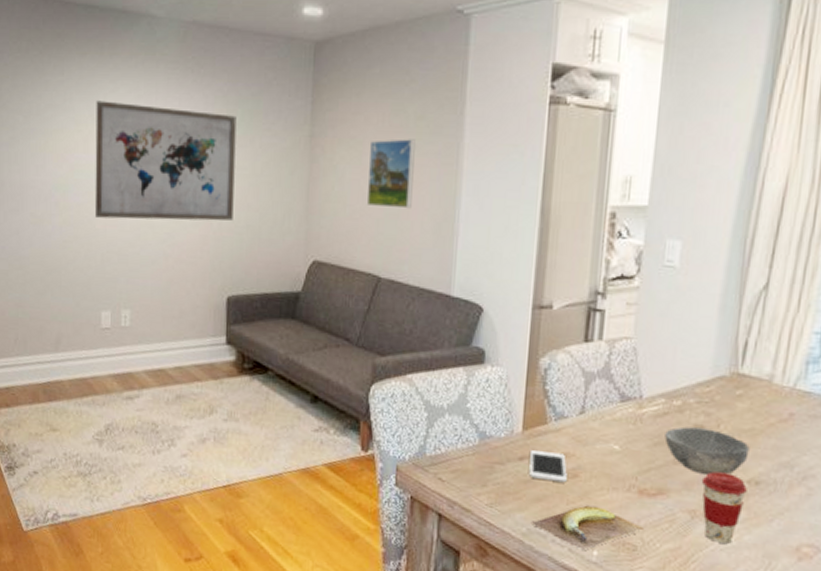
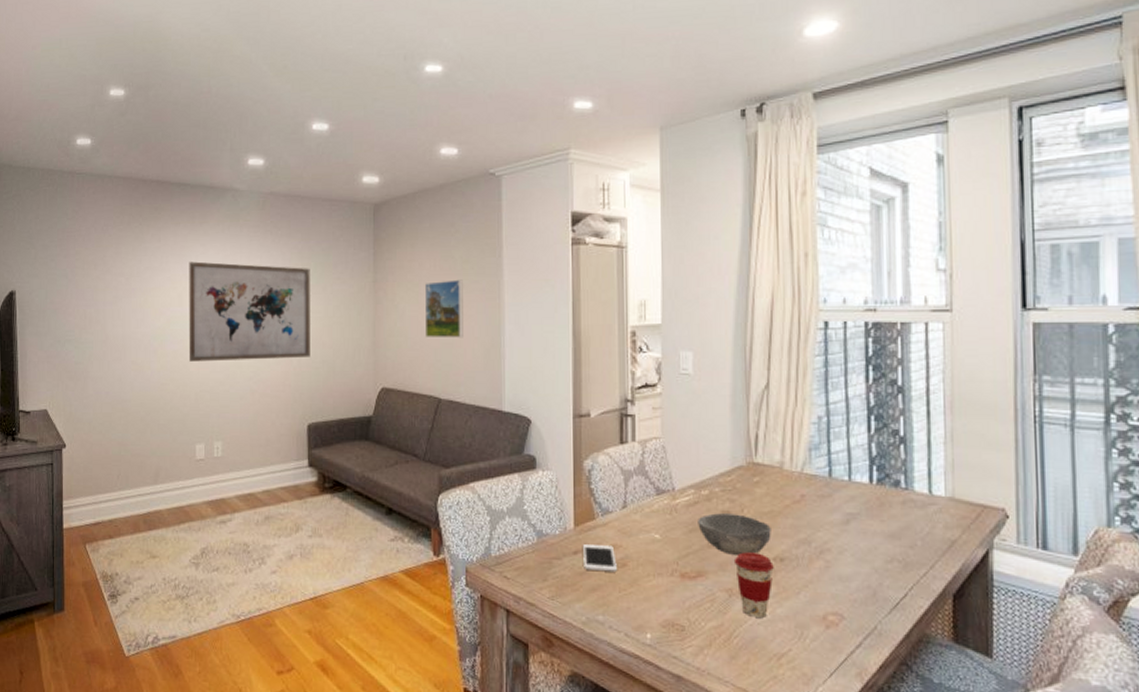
banana: present [530,505,645,550] -> none [589,591,690,634]

